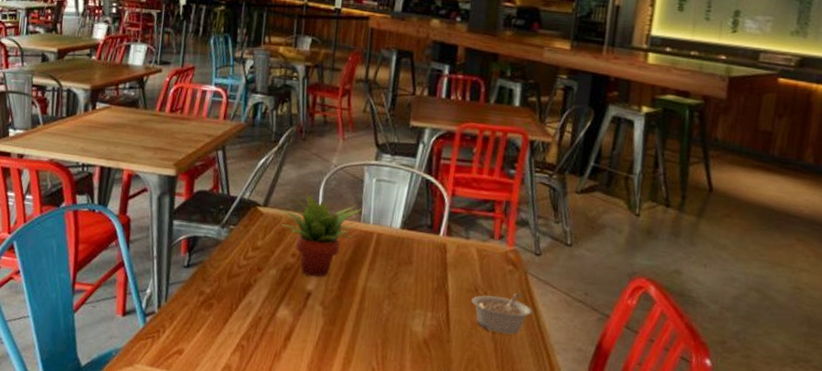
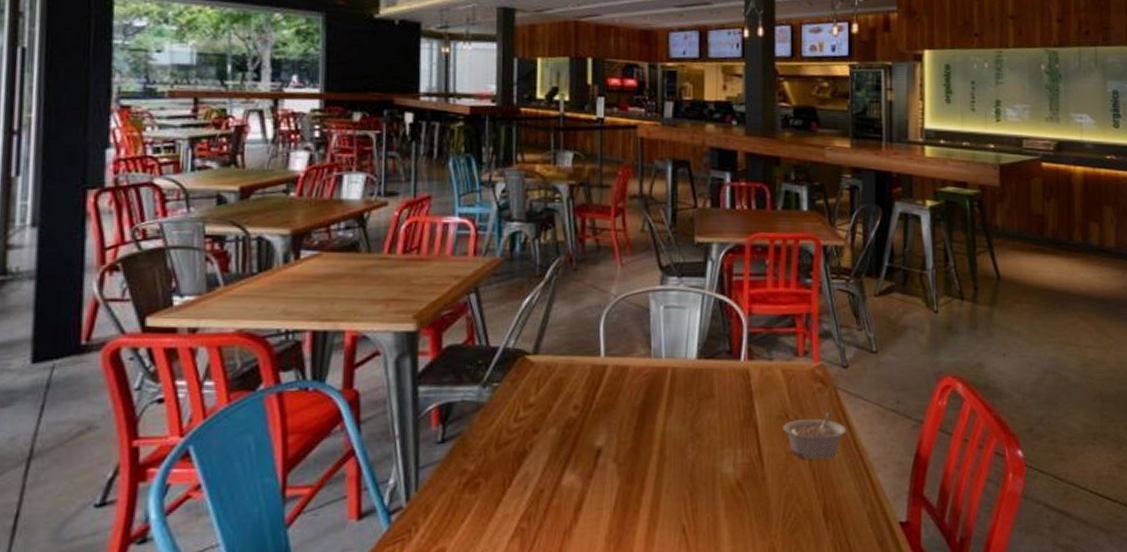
succulent plant: present [281,193,363,278] -> none [556,332,652,430]

